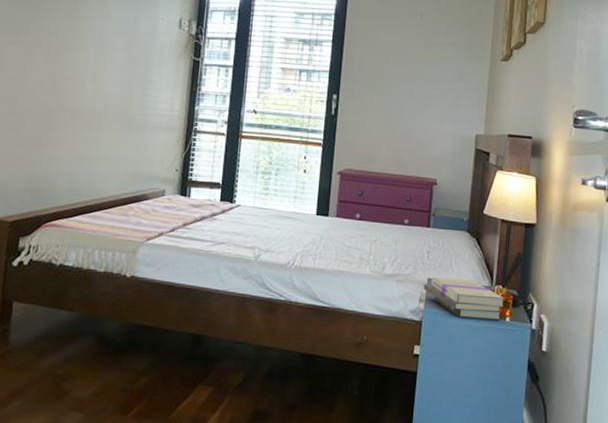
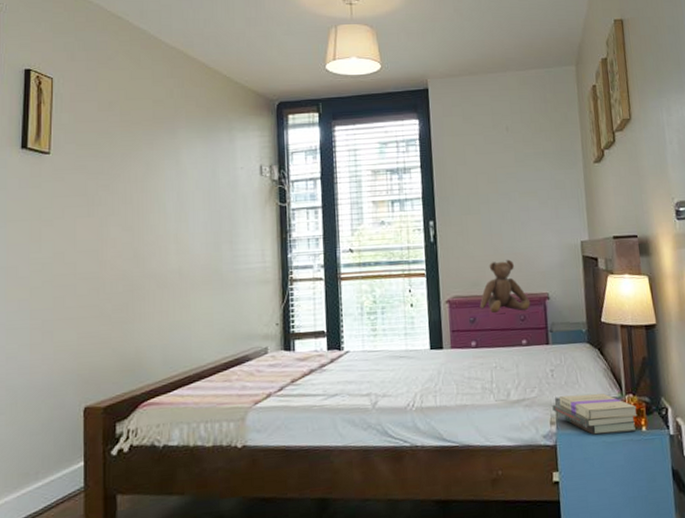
teddy bear: none [369,142,418,193] -> present [480,259,531,314]

